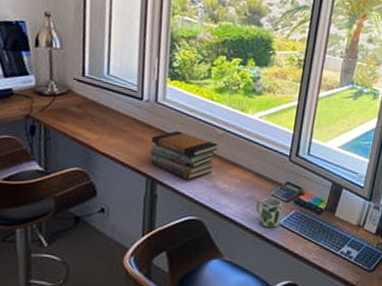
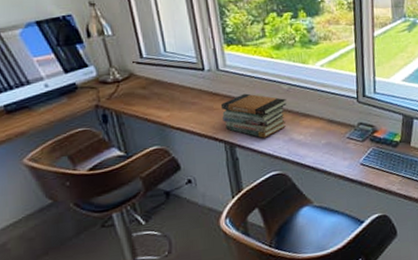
mug: present [255,197,283,228] -> none [333,139,360,169]

